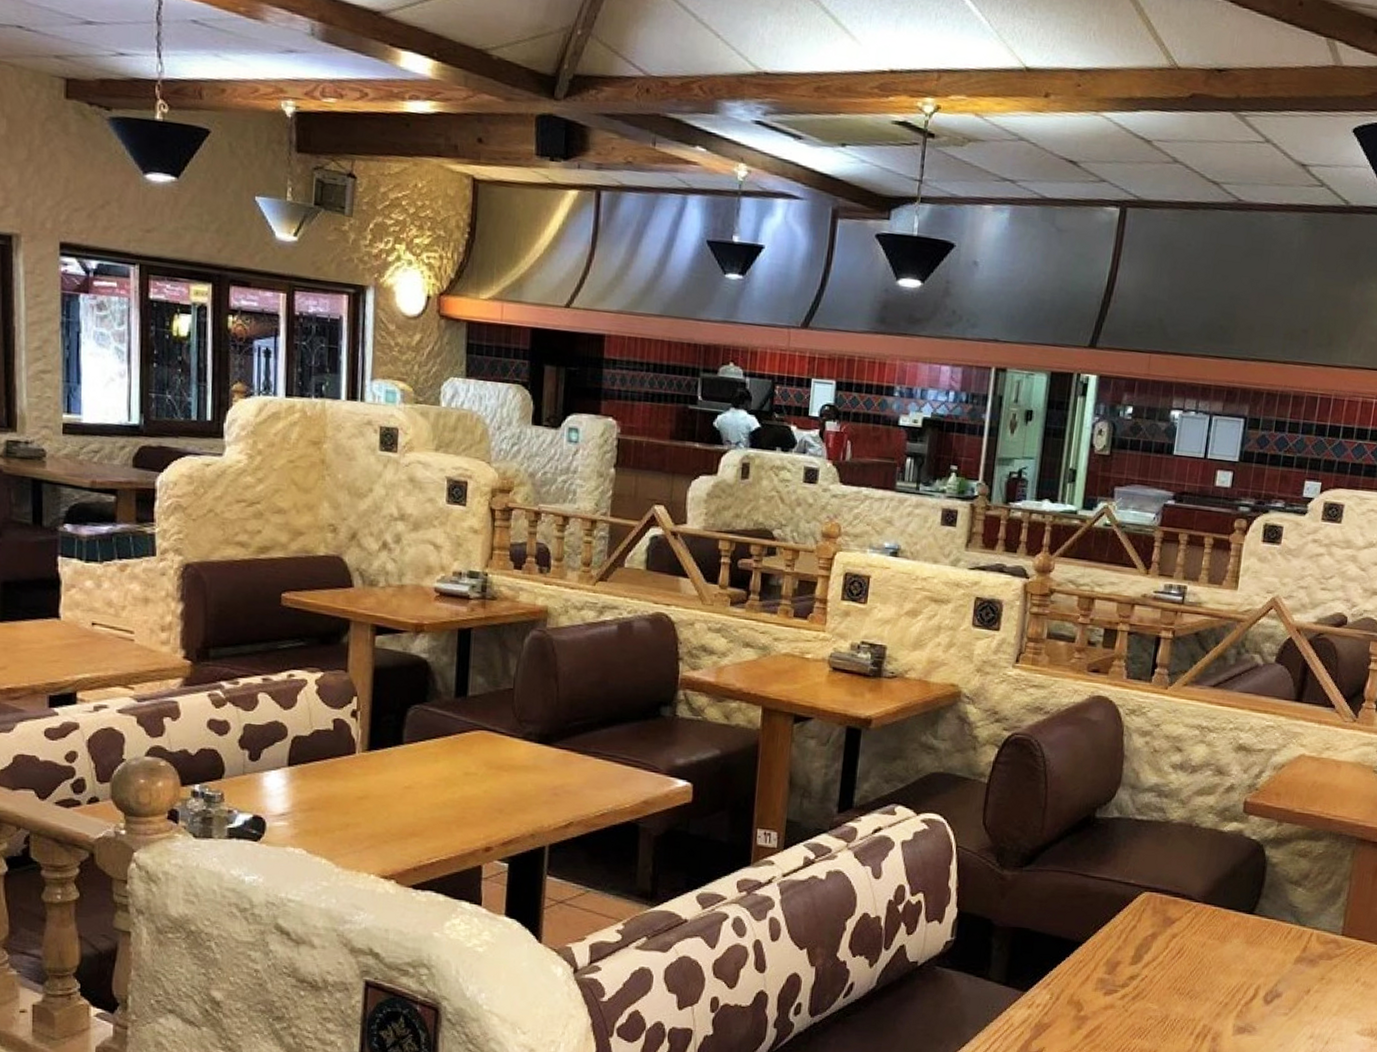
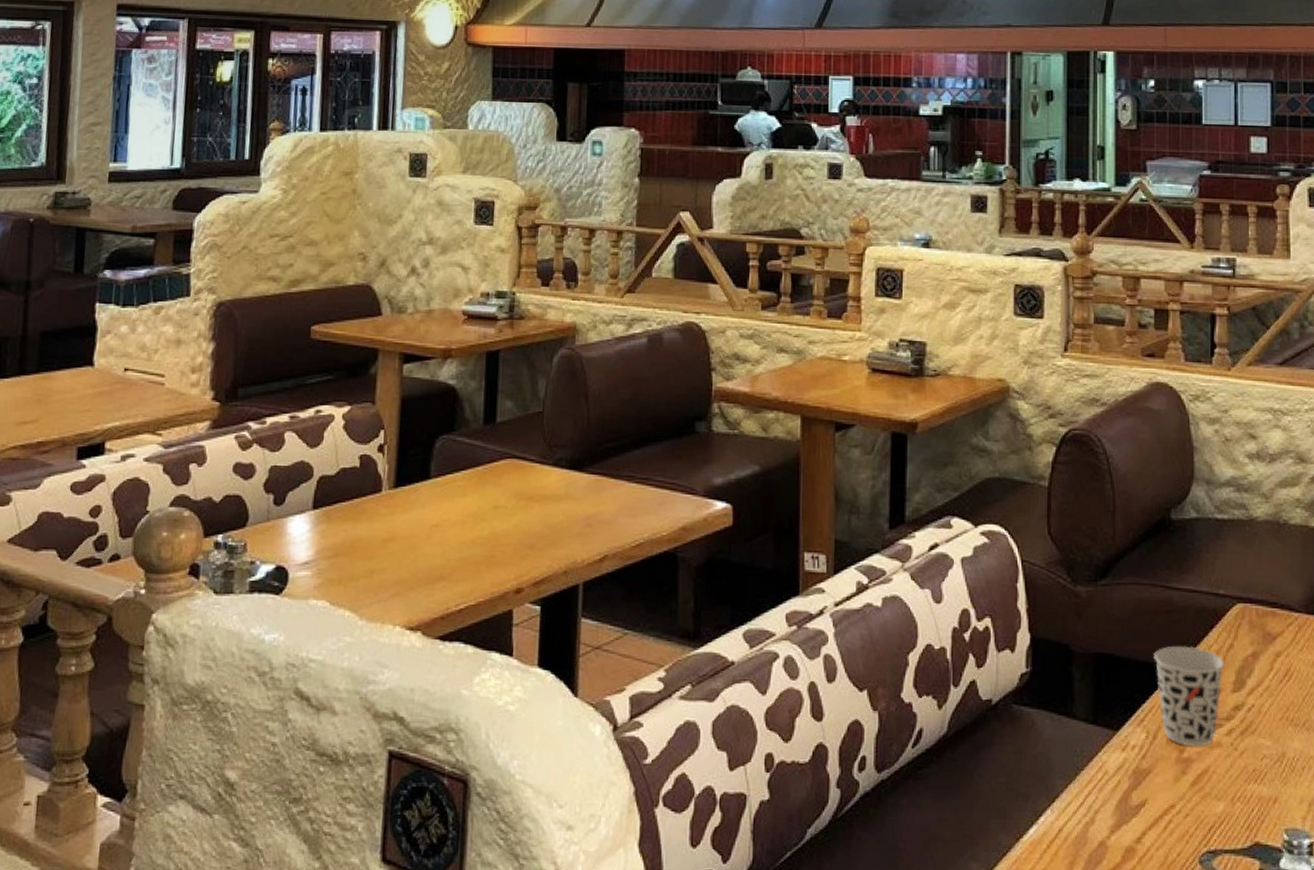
cup: none [1065,924,1127,1008] -> present [1154,645,1224,747]

